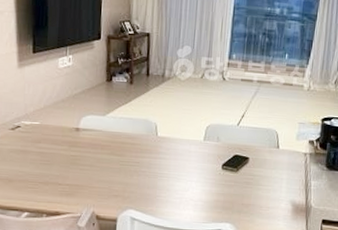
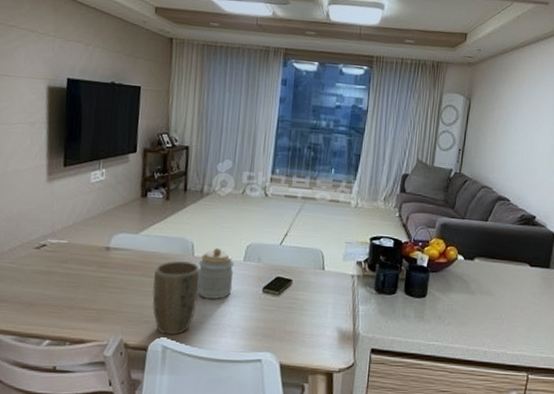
plant pot: none [120,140,164,208] -> present [152,261,200,335]
jar: none [161,128,196,175] -> present [197,247,235,299]

